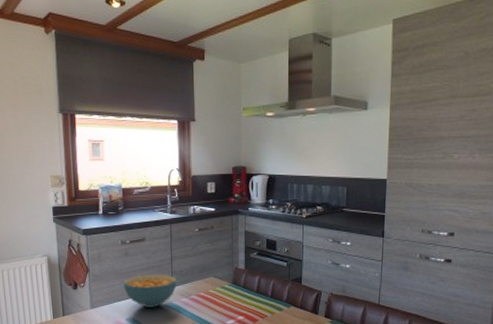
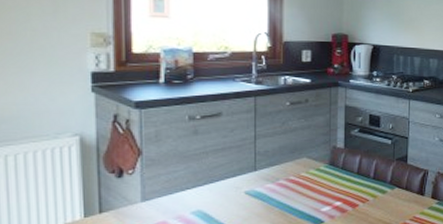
cereal bowl: present [124,274,177,307] -> none [190,155,261,197]

